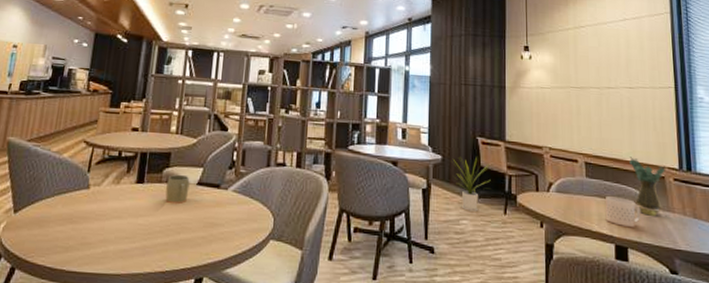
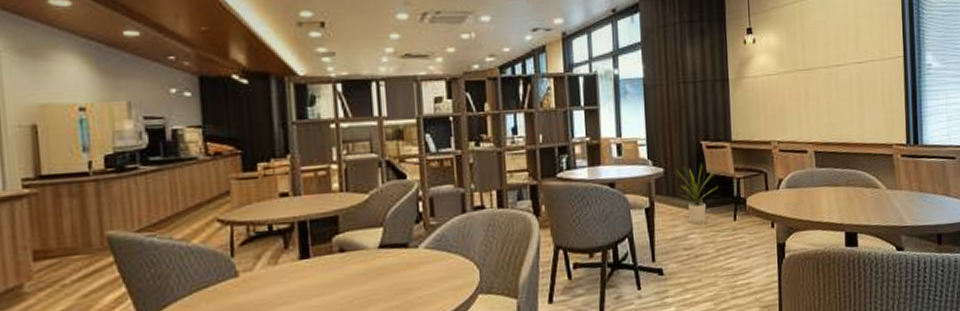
mug: present [165,174,190,204] -> none [338,239,370,275]
mug: present [605,196,641,228] -> none [835,183,870,213]
vase: present [629,157,665,216] -> none [858,138,893,197]

